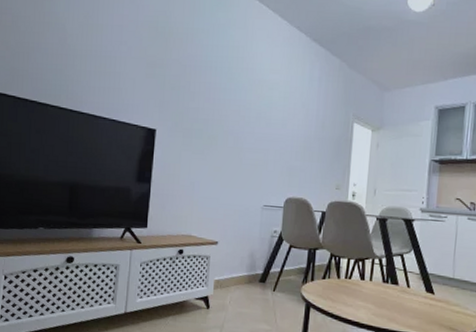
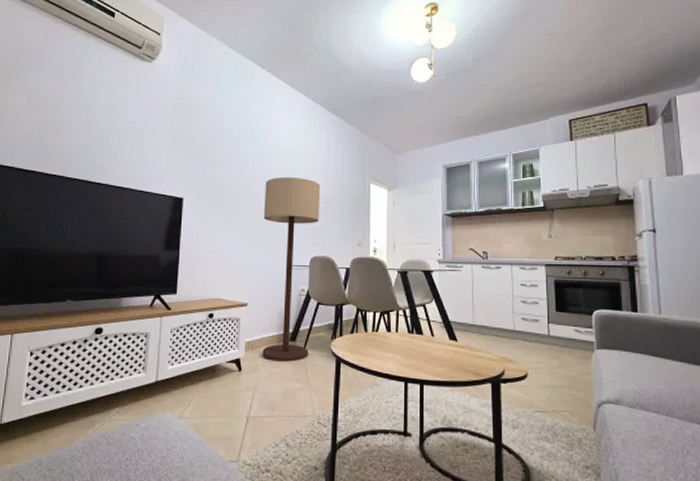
floor lamp: none [231,111,300,303] -> present [262,176,321,362]

